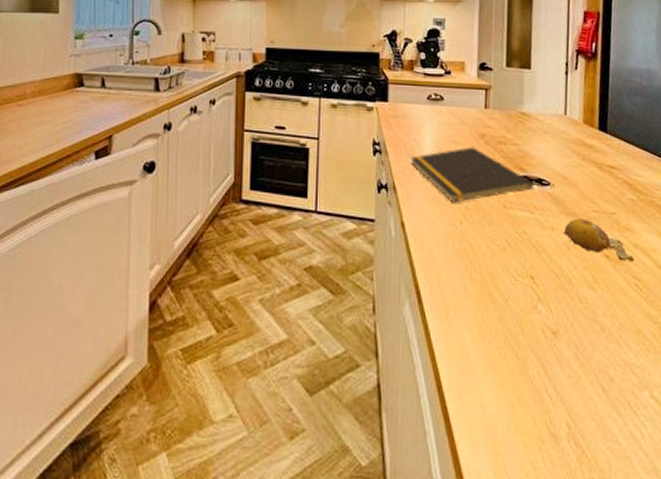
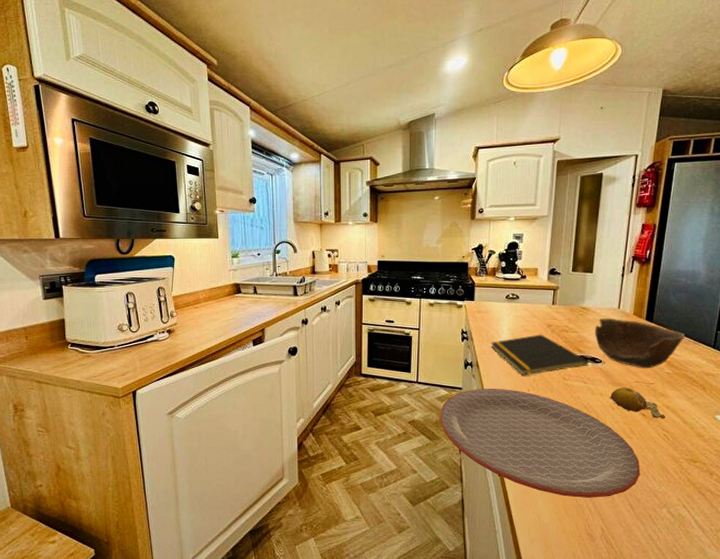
plate: none [345,221,611,378] -> present [439,389,640,498]
bowl: none [538,126,648,193] -> present [594,318,686,369]

